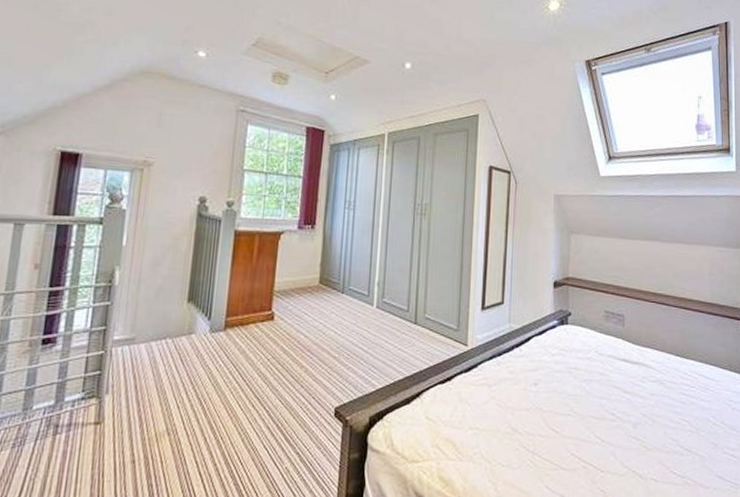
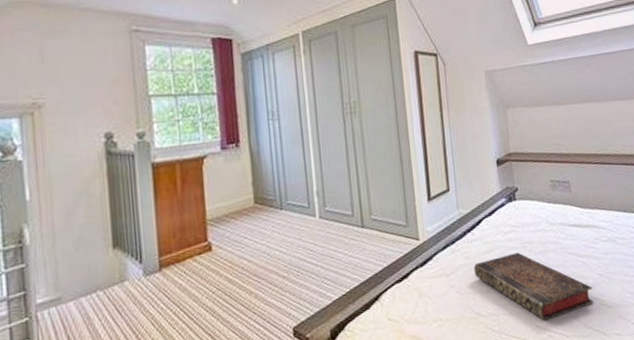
book: none [516,376,634,449] -> present [473,252,594,320]

